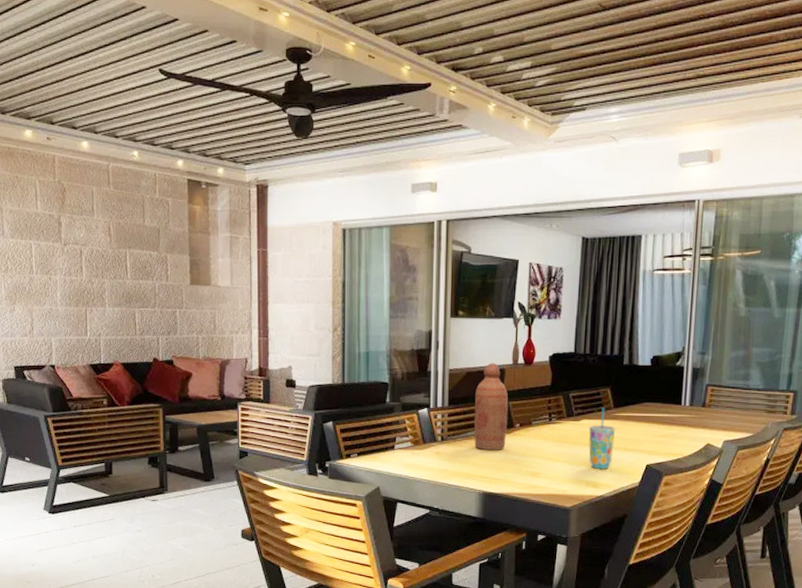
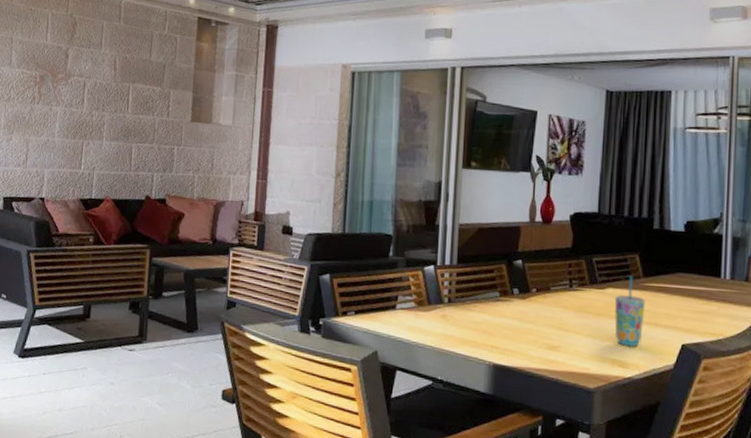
wall sculpture: none [13,223,69,280] -> present [16,54,72,111]
bottle: present [474,363,509,450] -> none [485,219,524,317]

